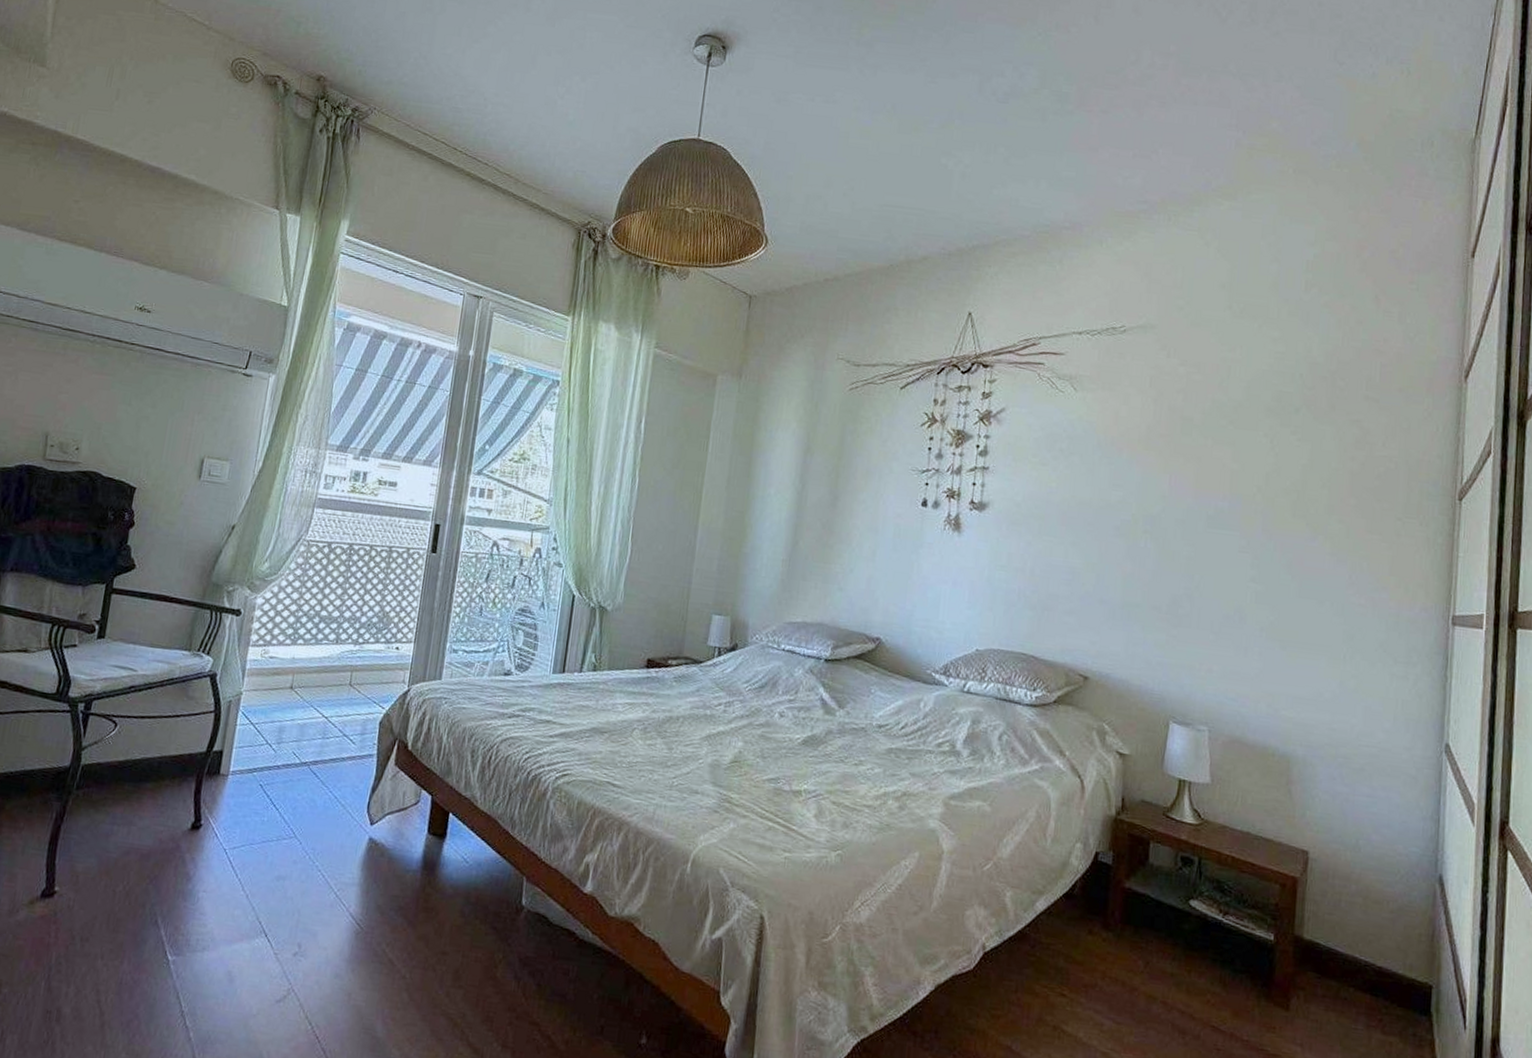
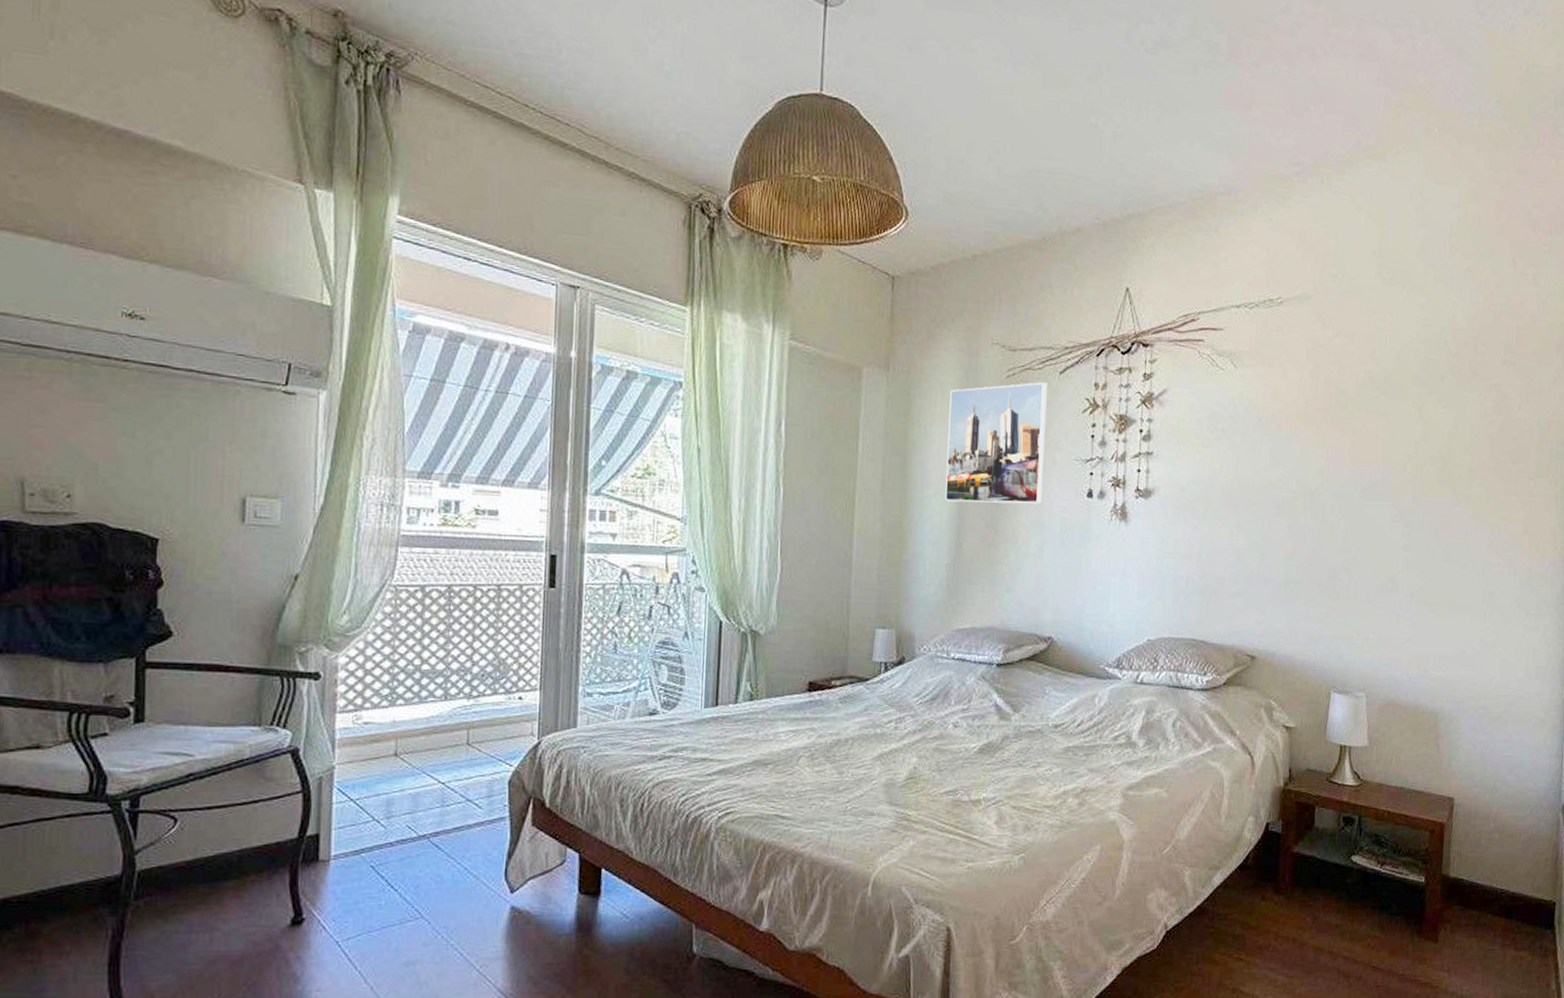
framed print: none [785,395,888,509] -> present [945,382,1048,504]

